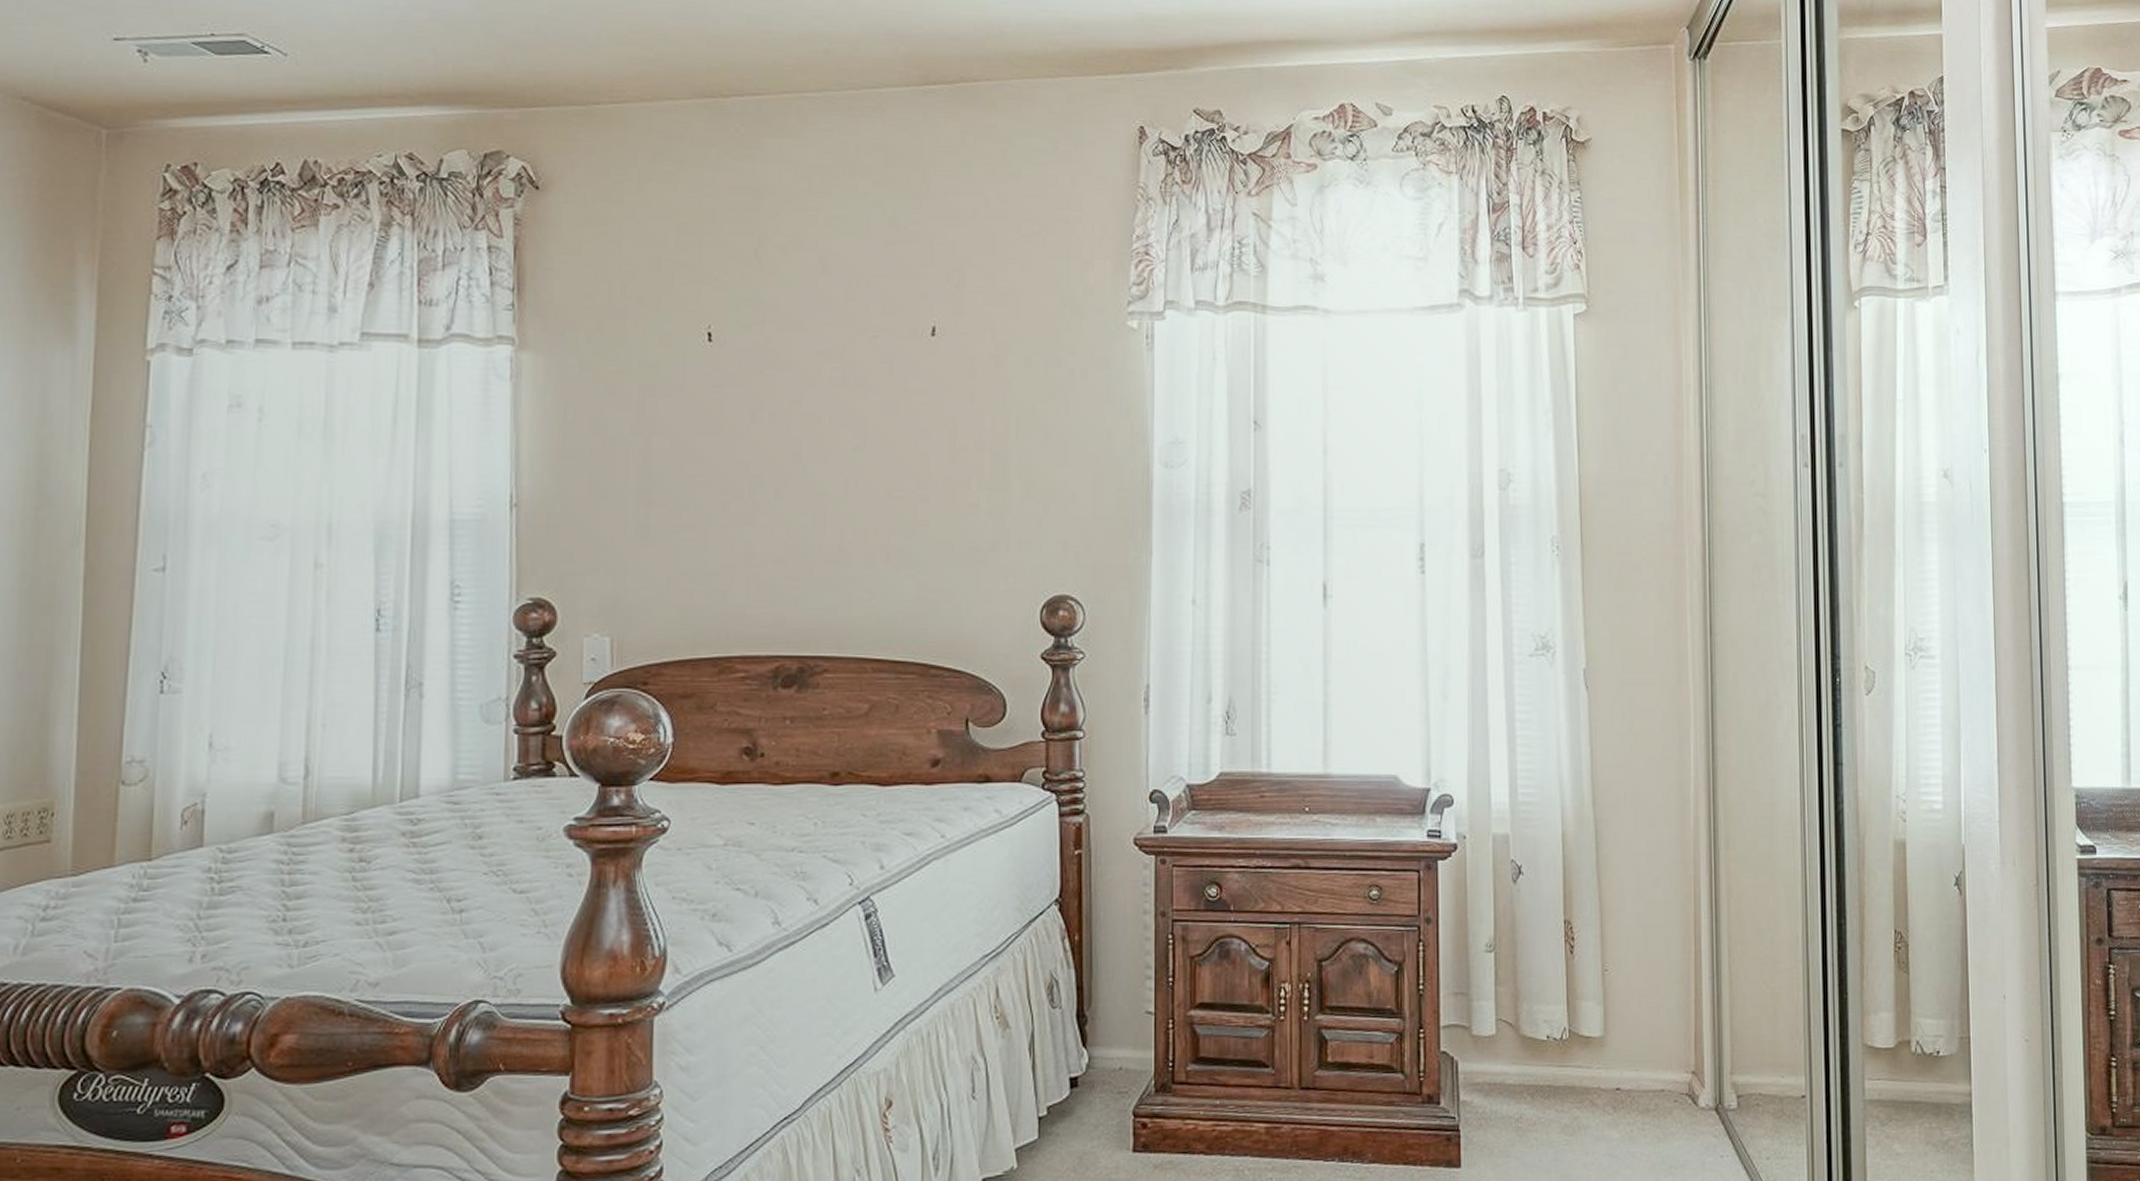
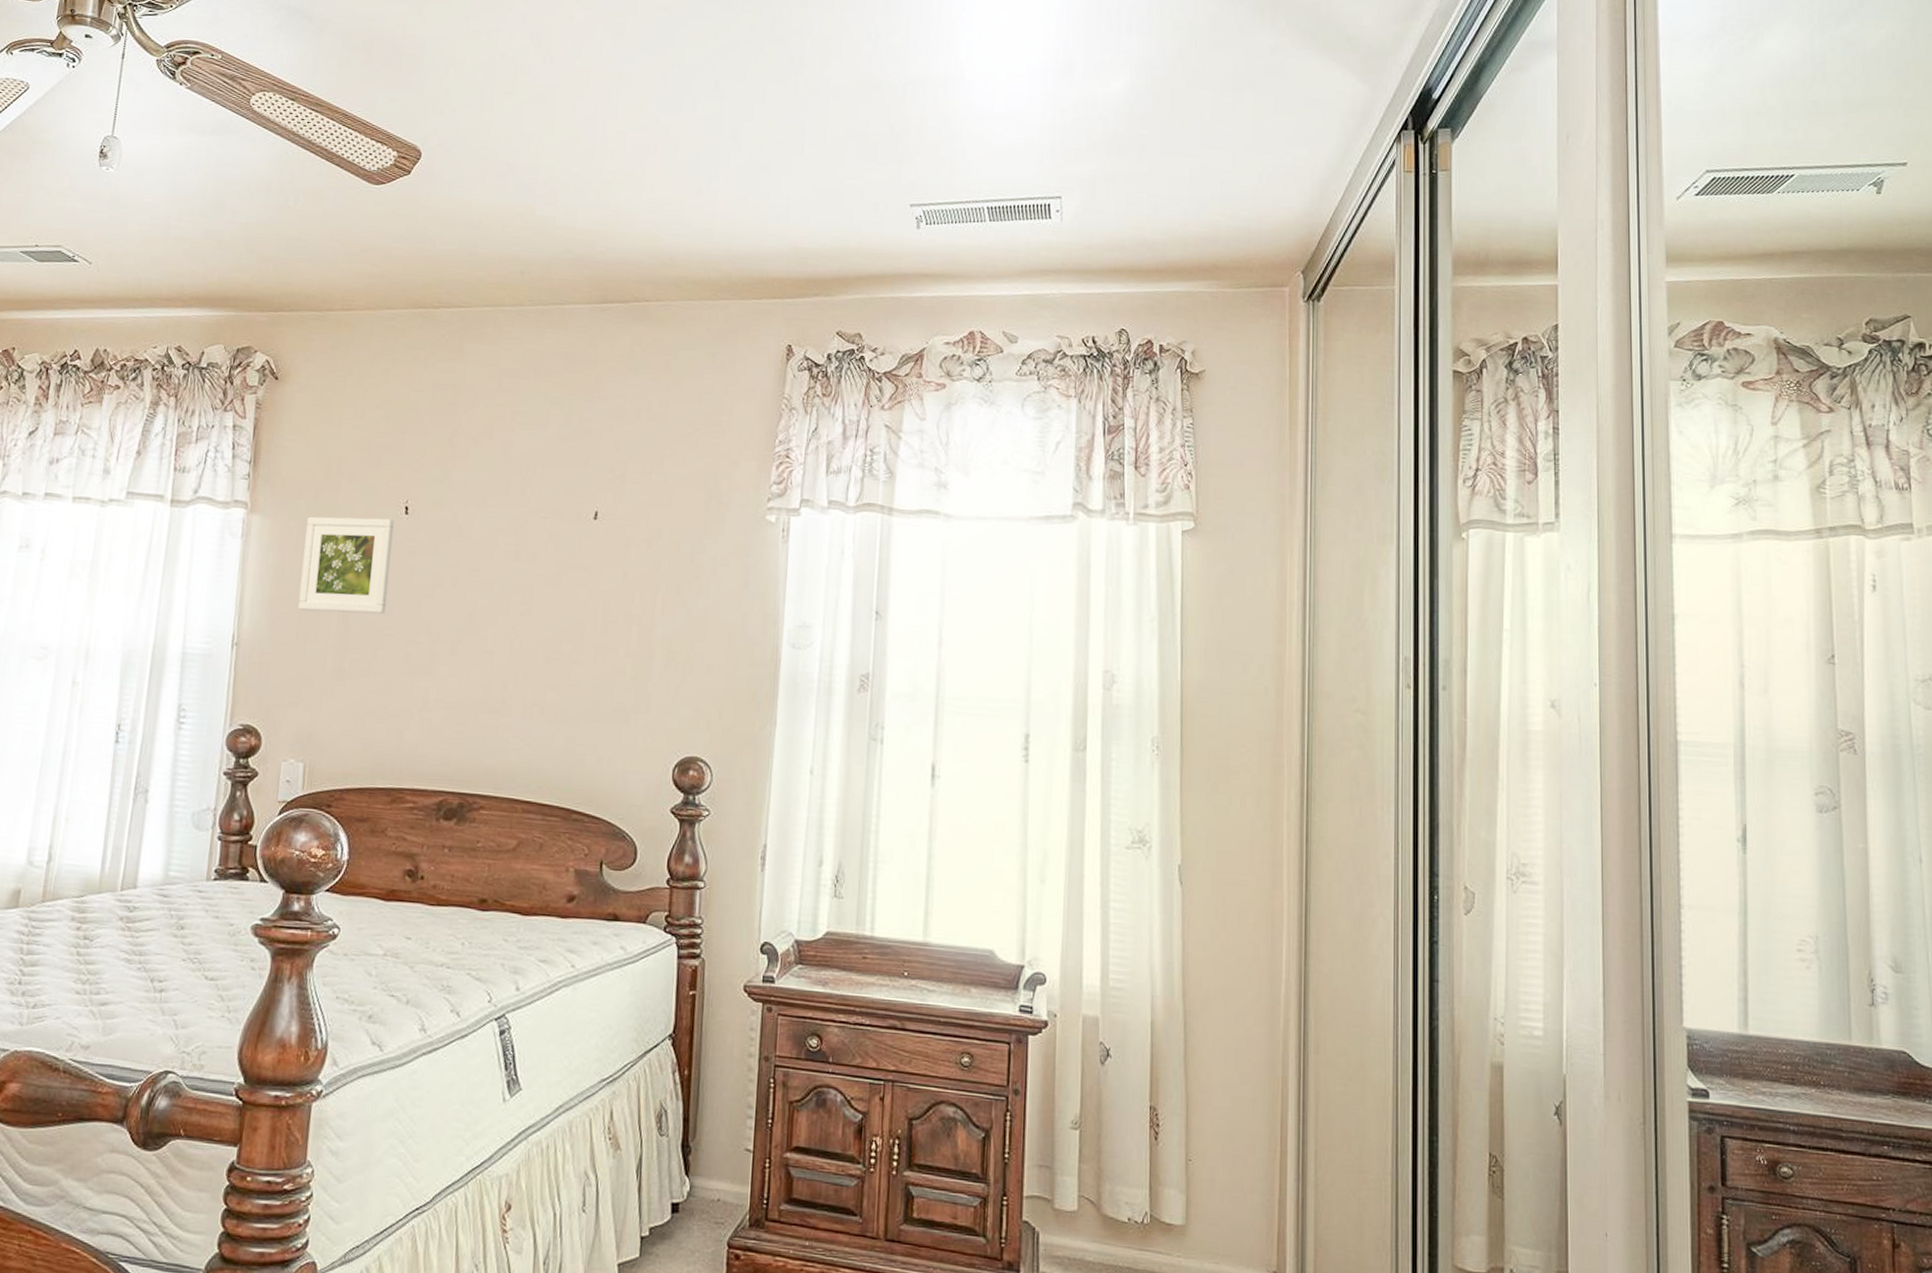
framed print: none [587,347,696,461] -> present [298,516,394,614]

